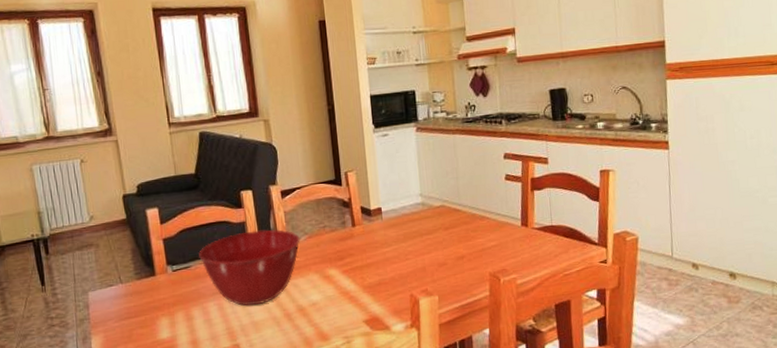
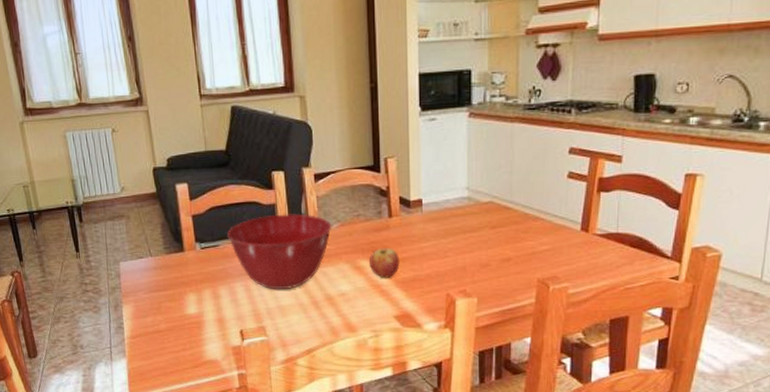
fruit: none [337,255,366,285] -> present [369,247,400,278]

